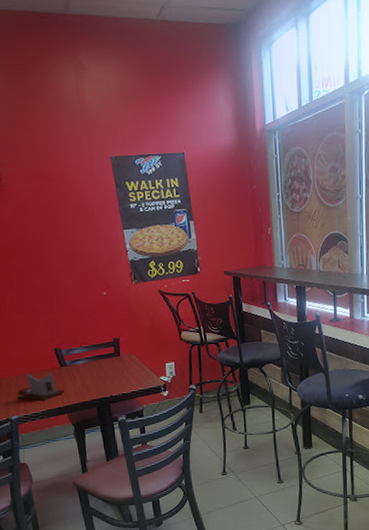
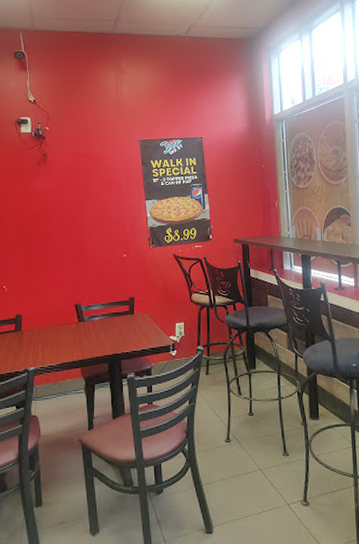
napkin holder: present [17,373,65,401] -> none [37,327,80,354]

